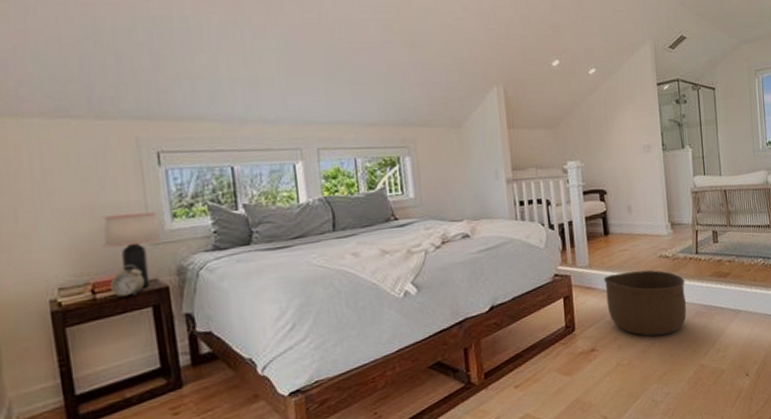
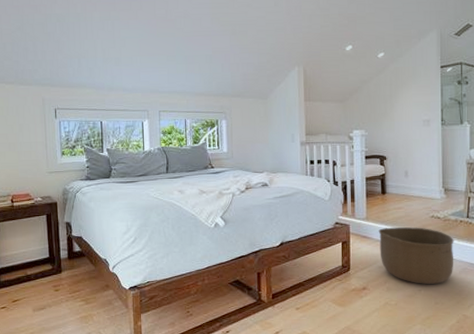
table lamp: present [102,212,162,290] -> none [20,150,54,203]
alarm clock: present [110,265,145,298] -> none [22,185,43,207]

